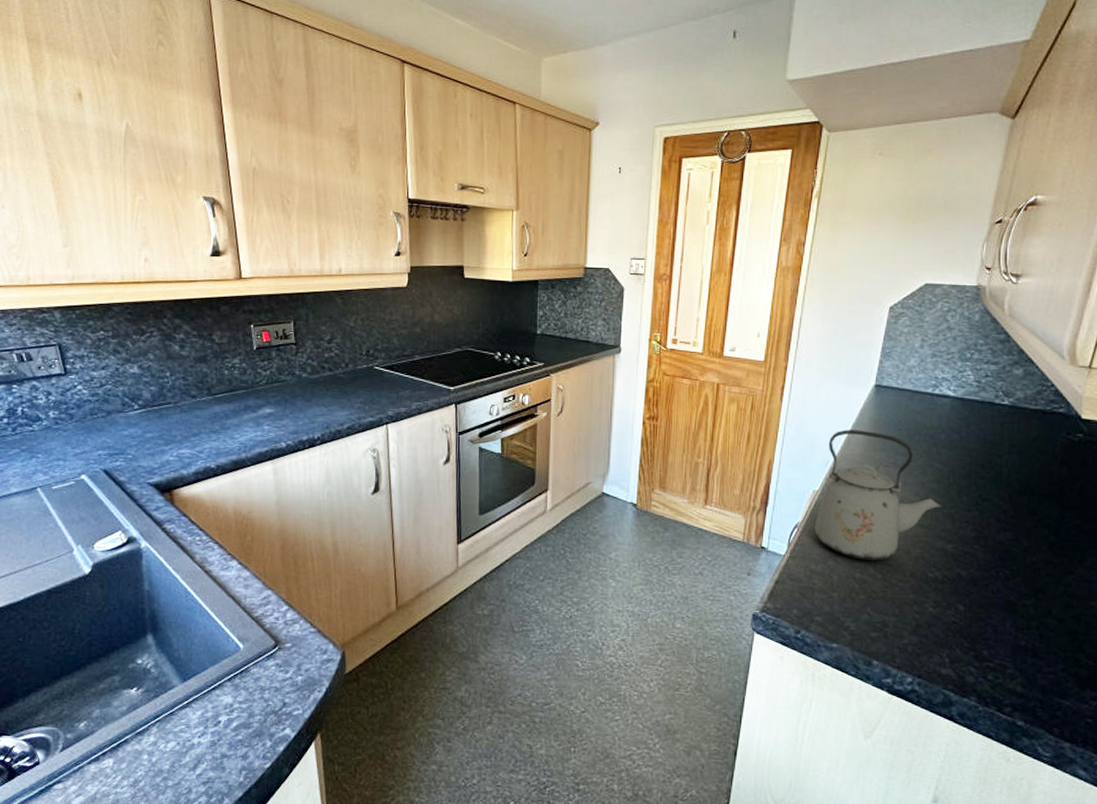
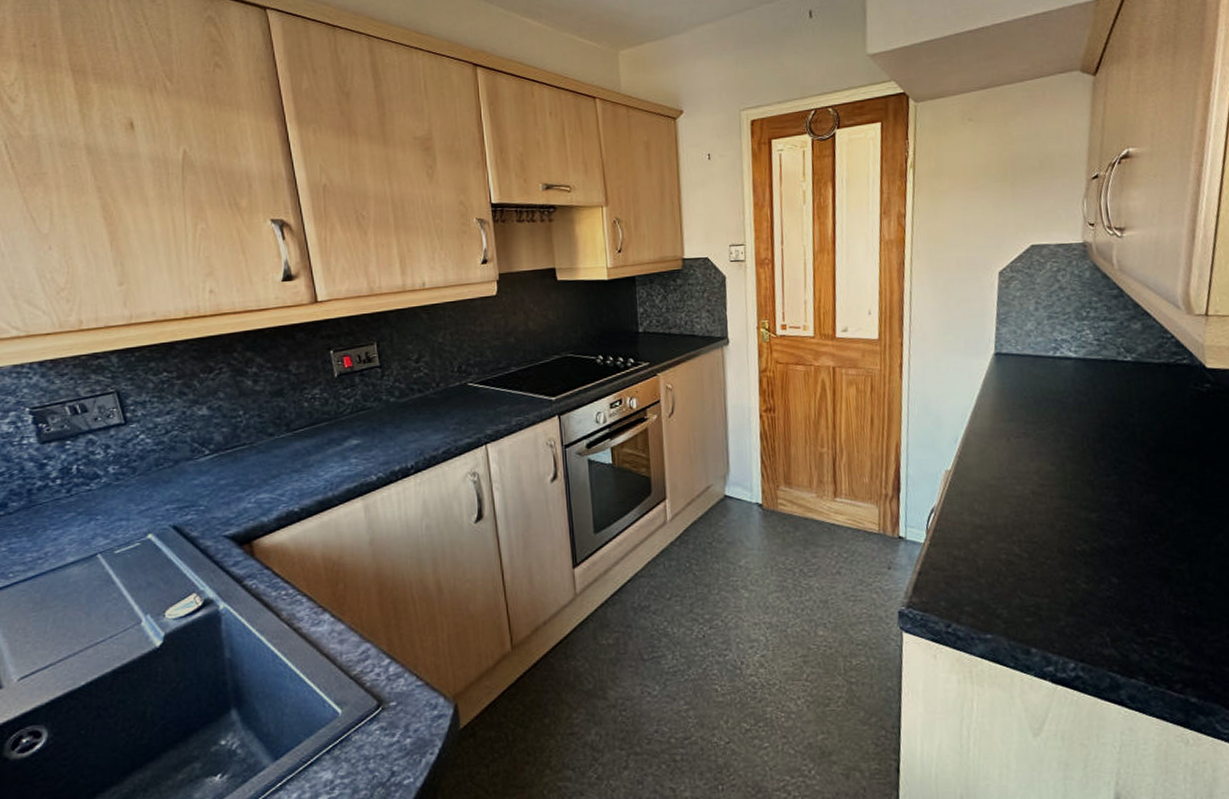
kettle: present [814,429,942,562] -> none [951,401,1080,541]

